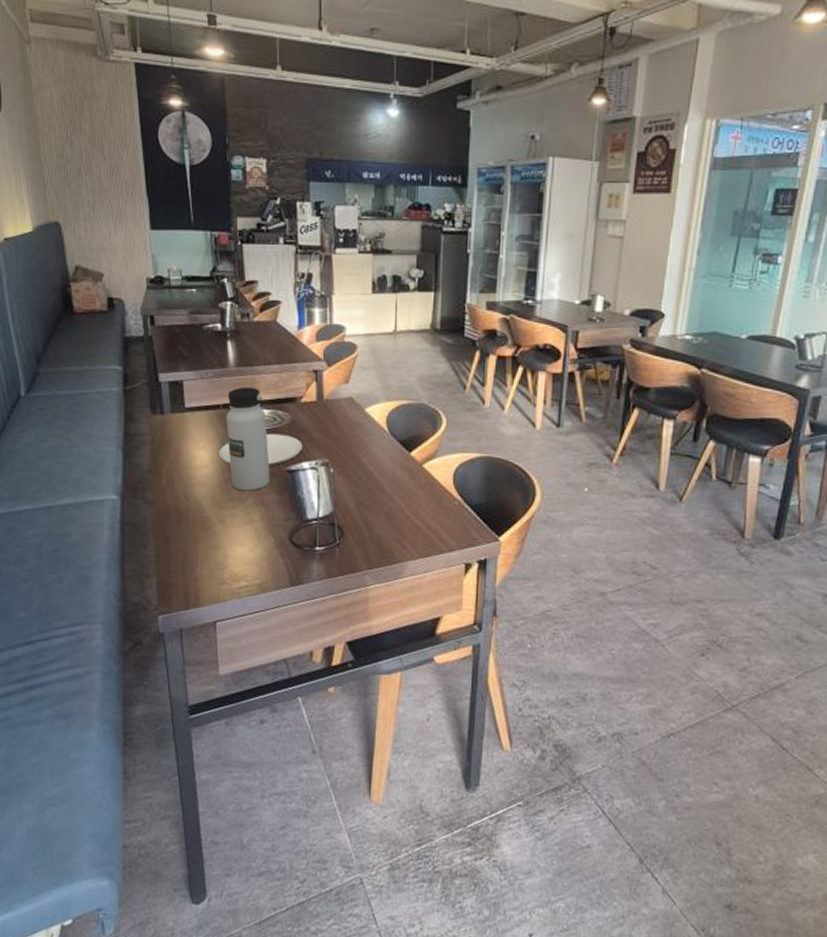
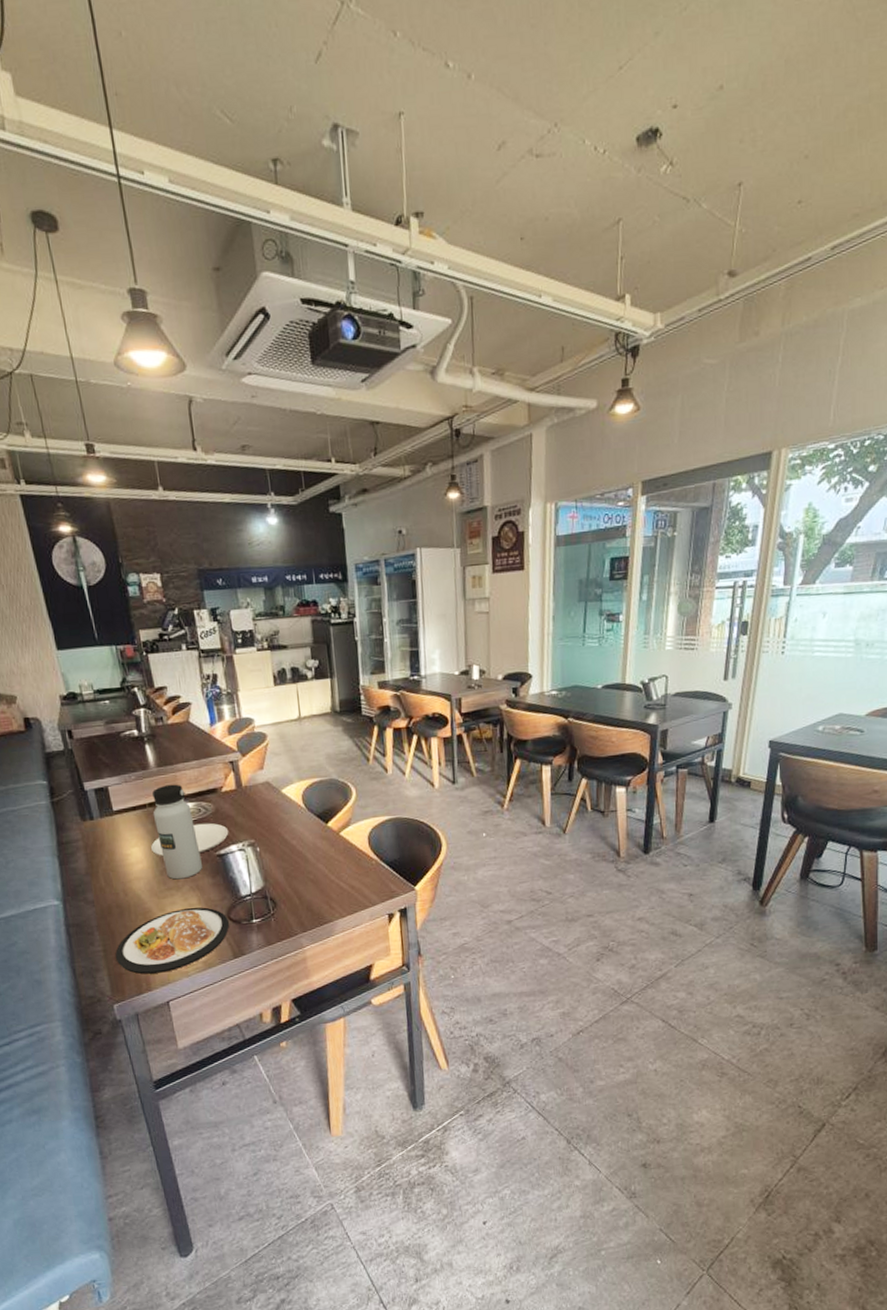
dish: none [168,523,290,590] -> present [115,907,229,974]

